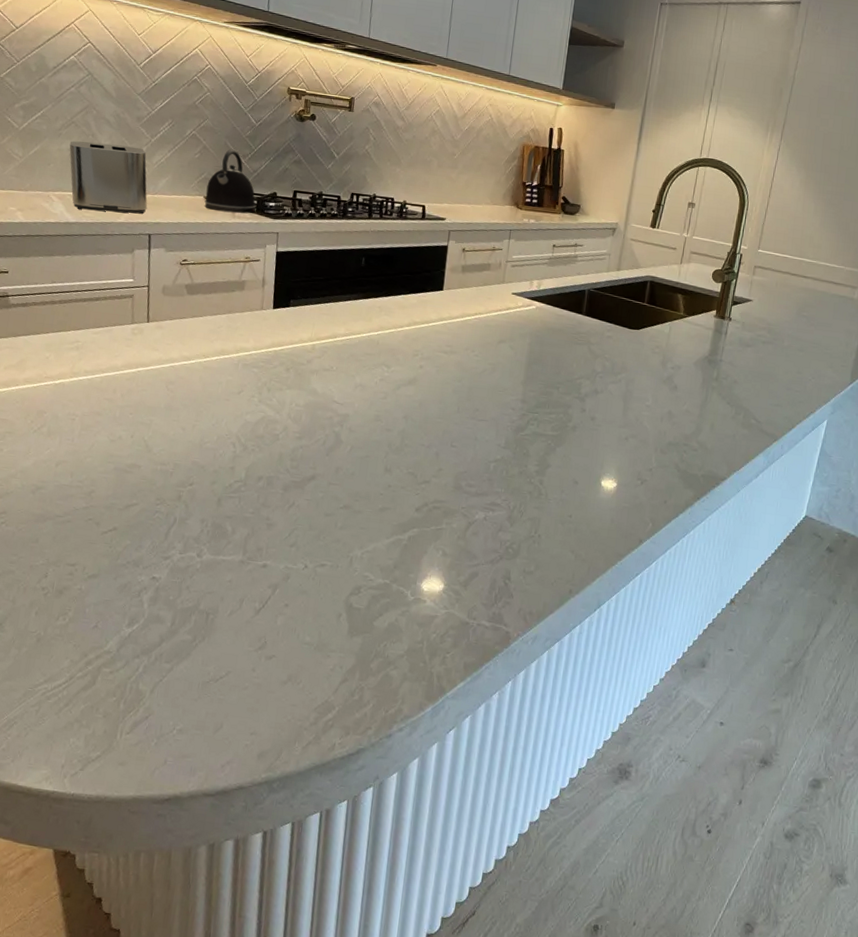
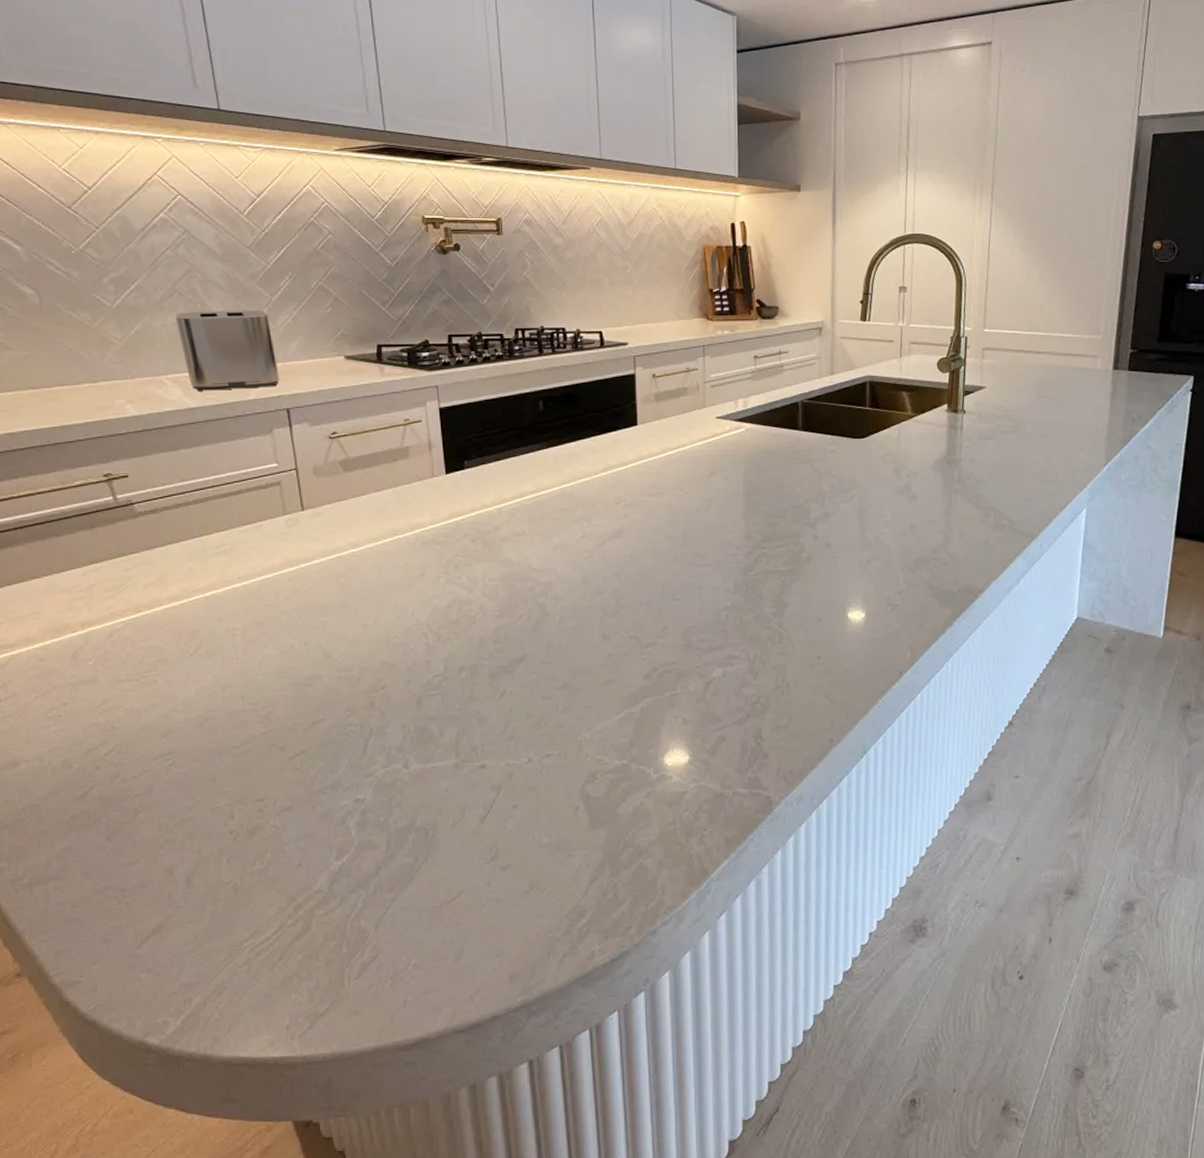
kettle: present [204,149,257,214] -> none [346,296,408,371]

